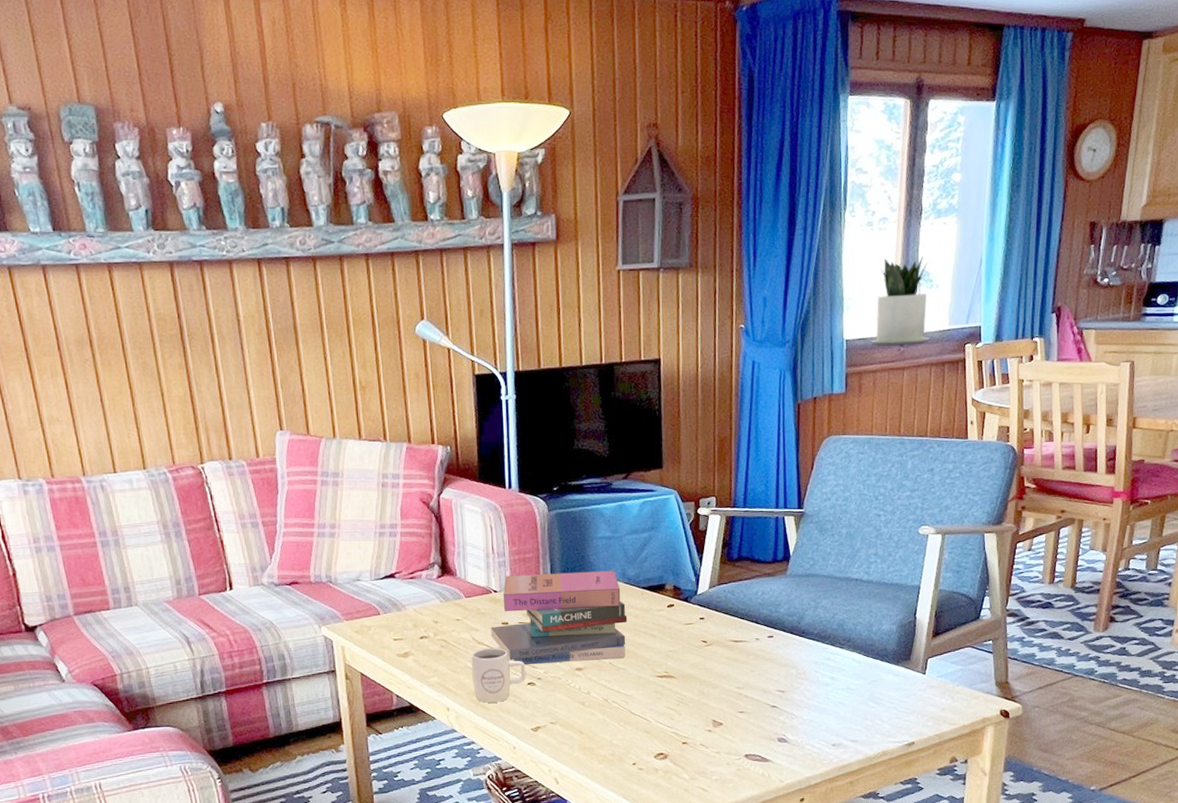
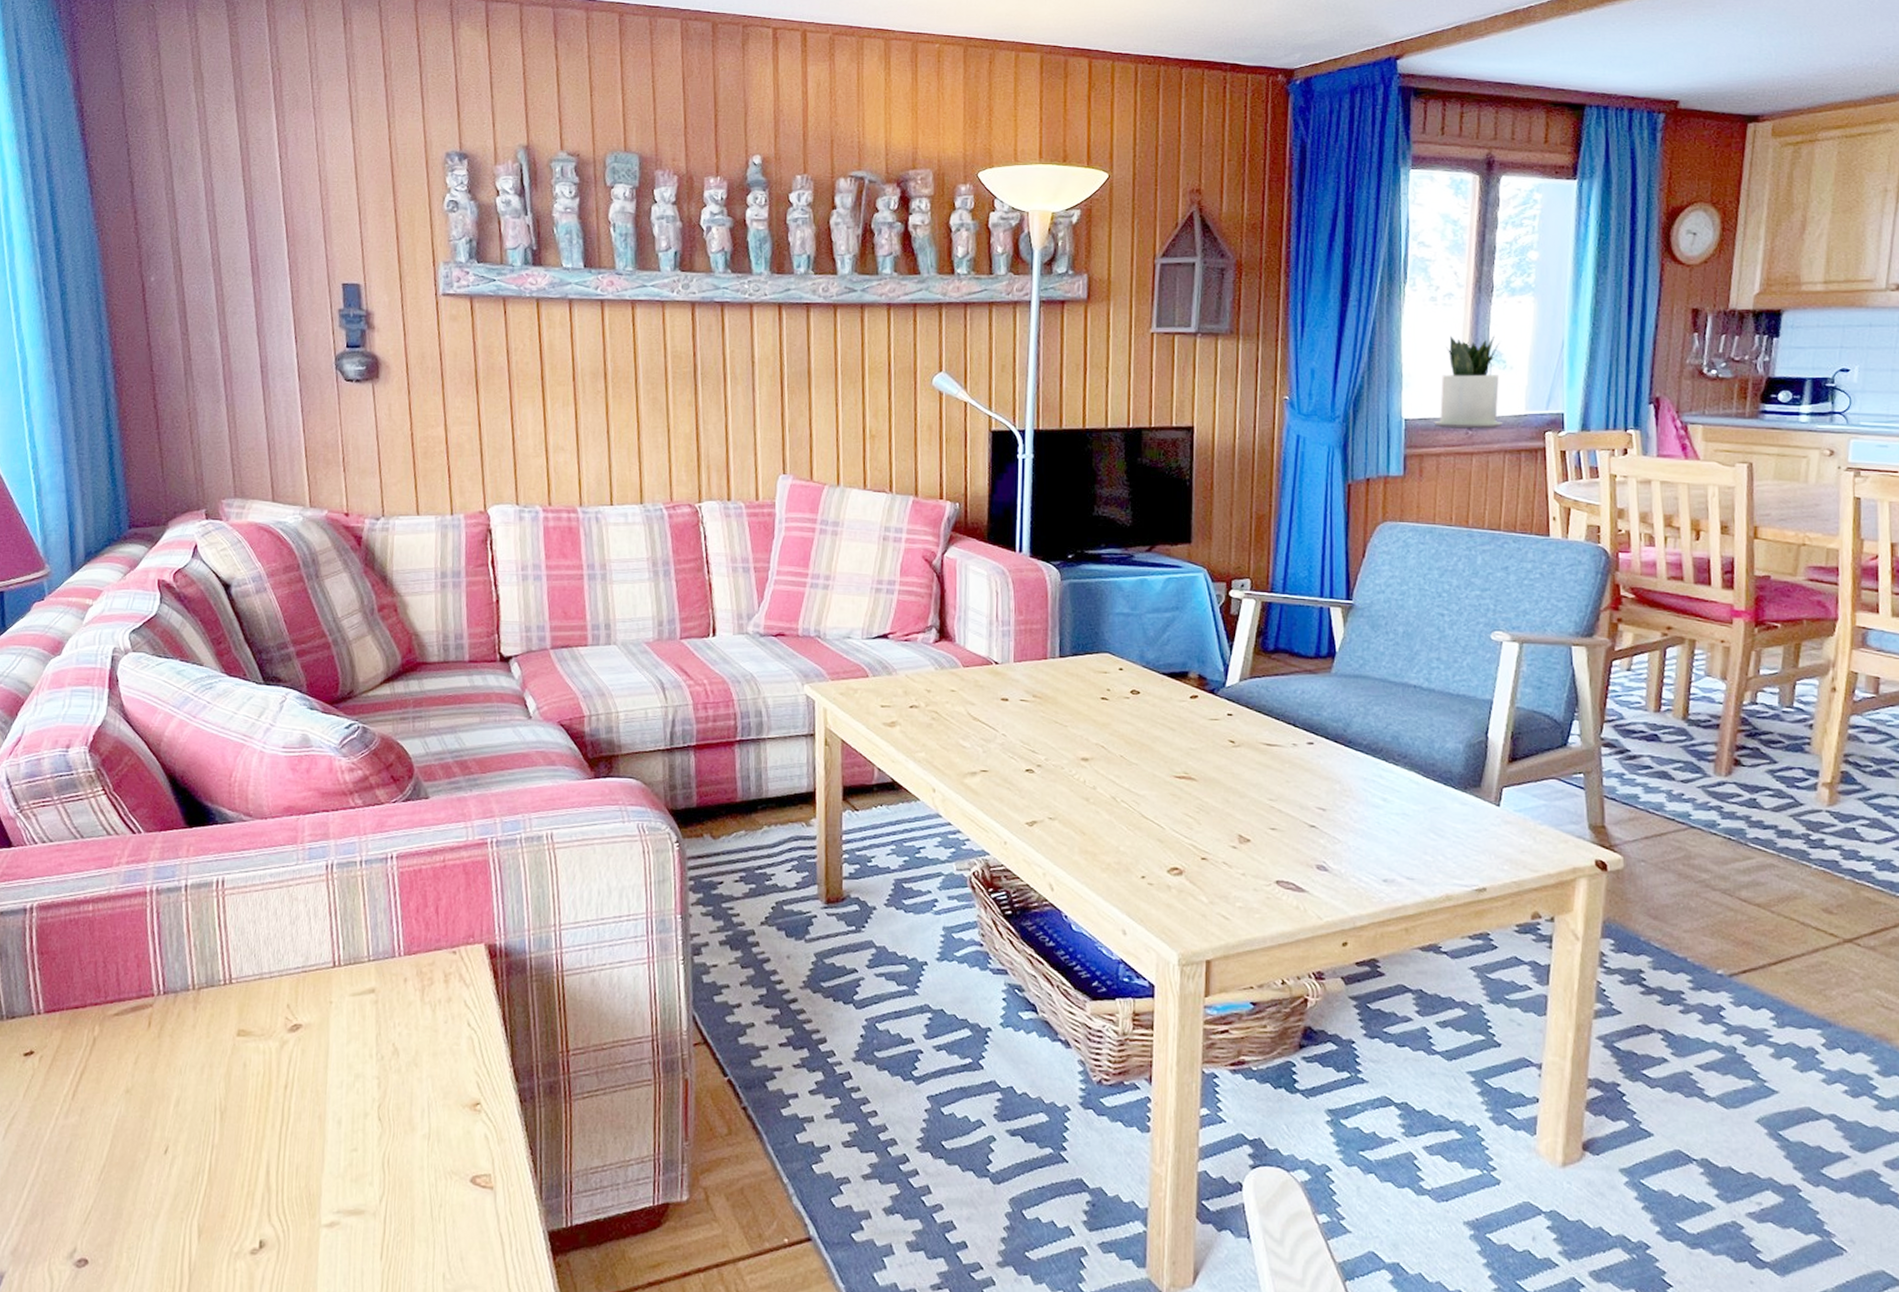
mug: present [471,647,527,703] -> none [964,725,1025,788]
books: present [490,570,628,665] -> none [987,646,1144,751]

